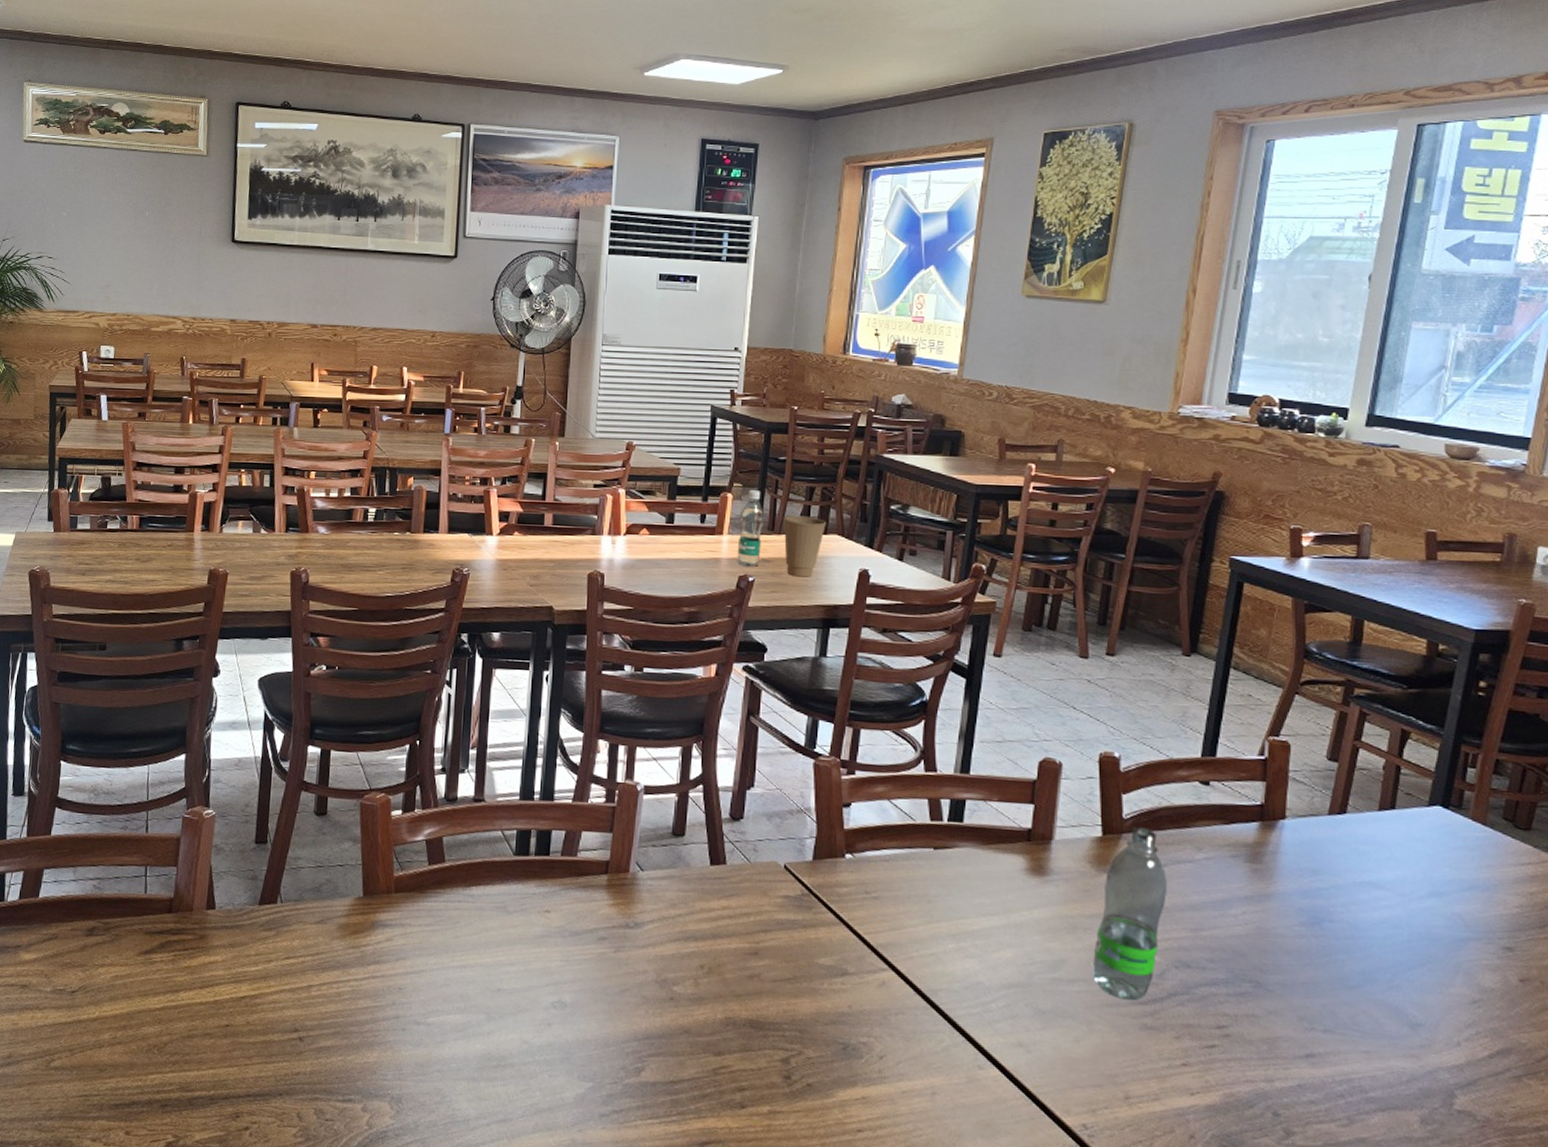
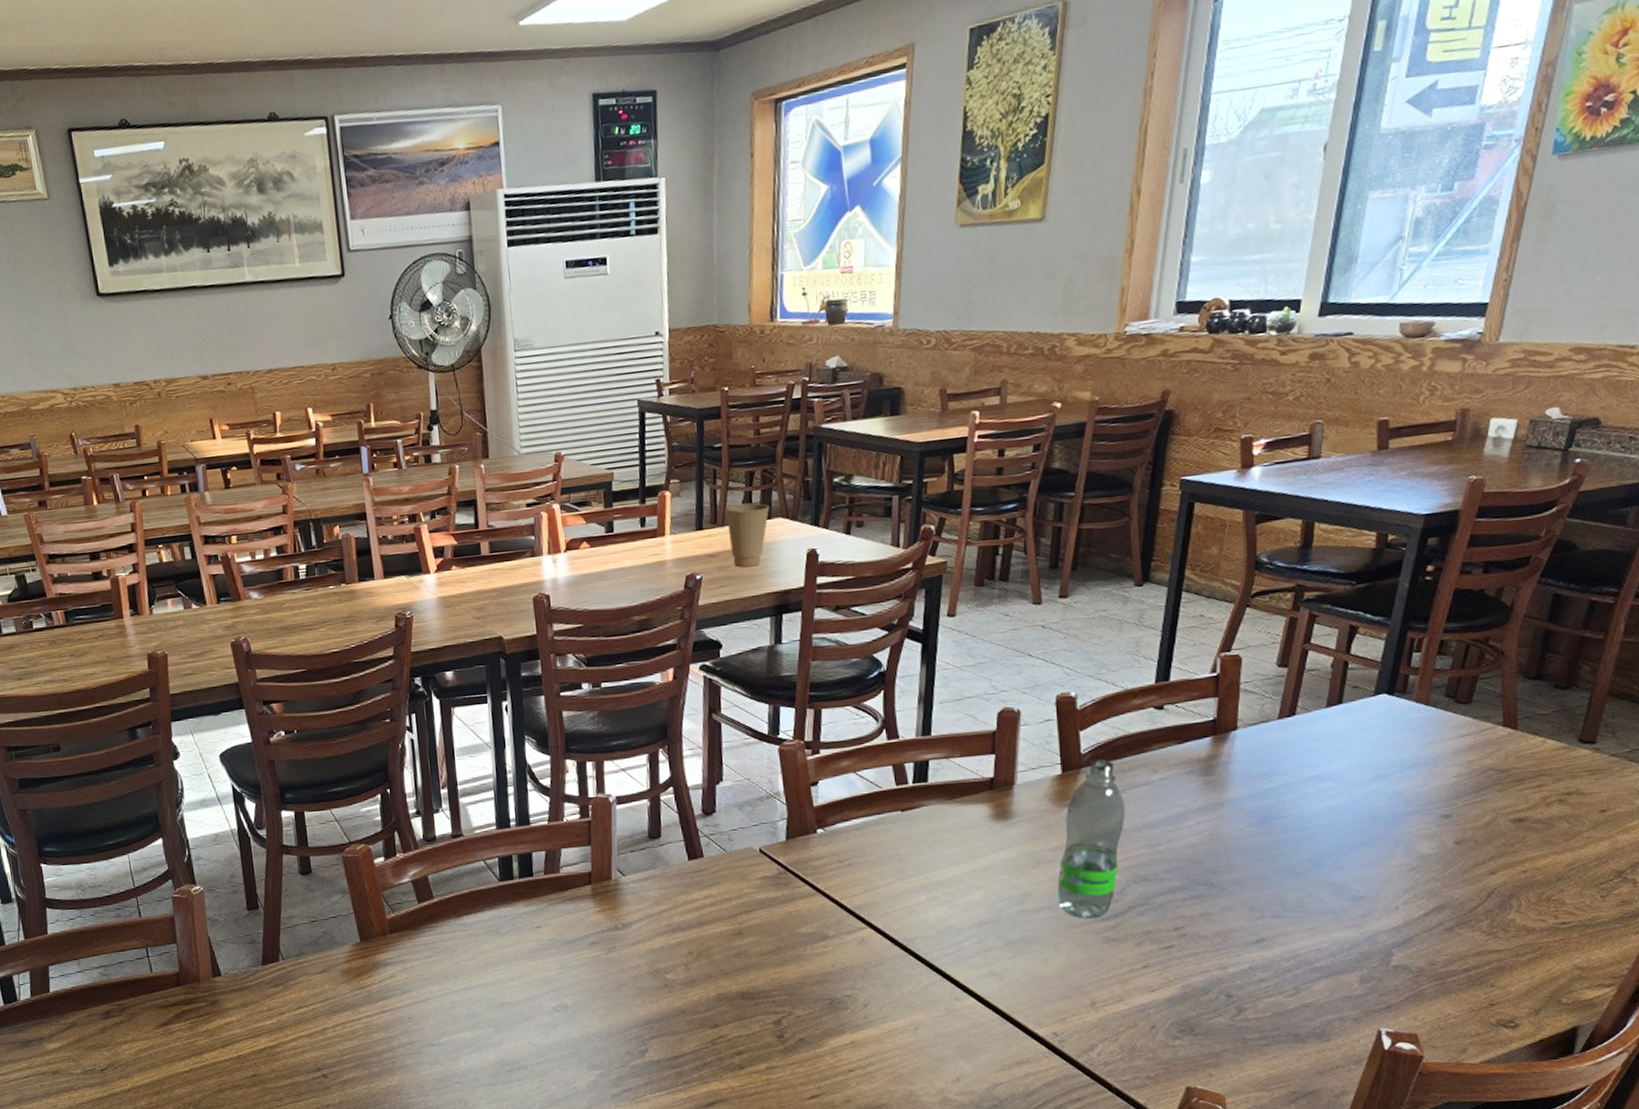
bottle: present [737,489,764,568] -> none [681,483,706,566]

